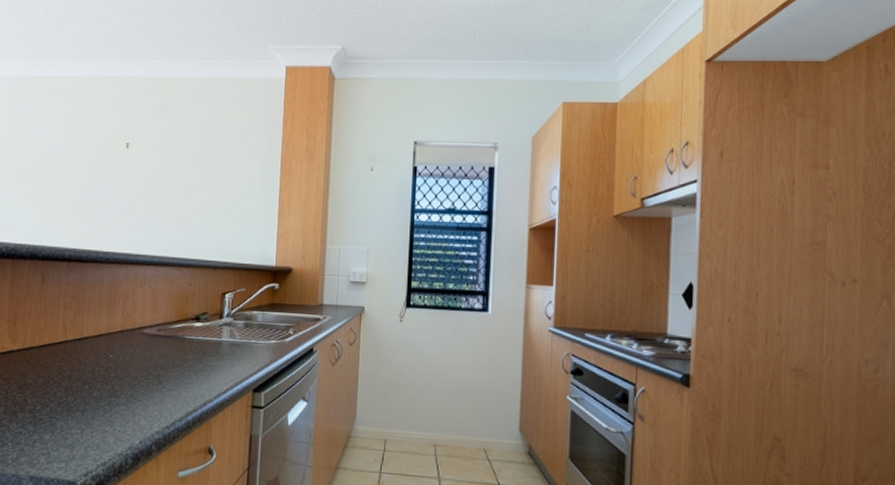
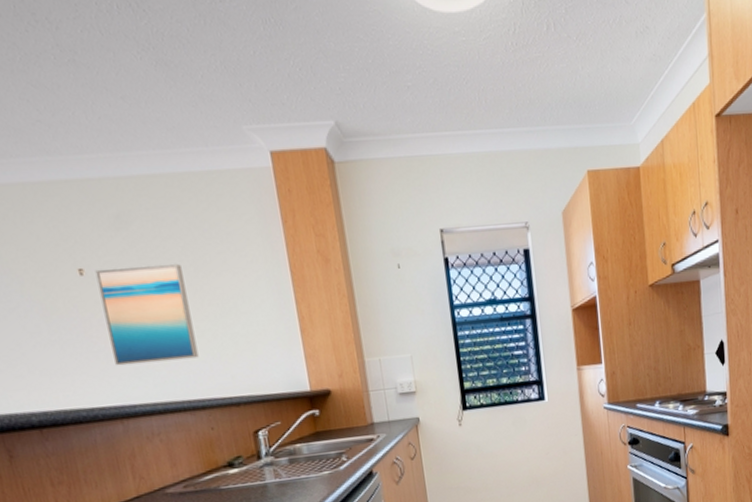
wall art: none [133,145,199,224] -> present [95,263,199,366]

